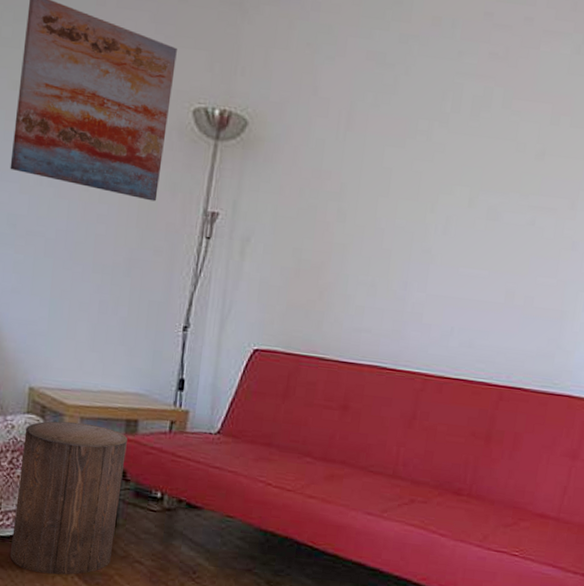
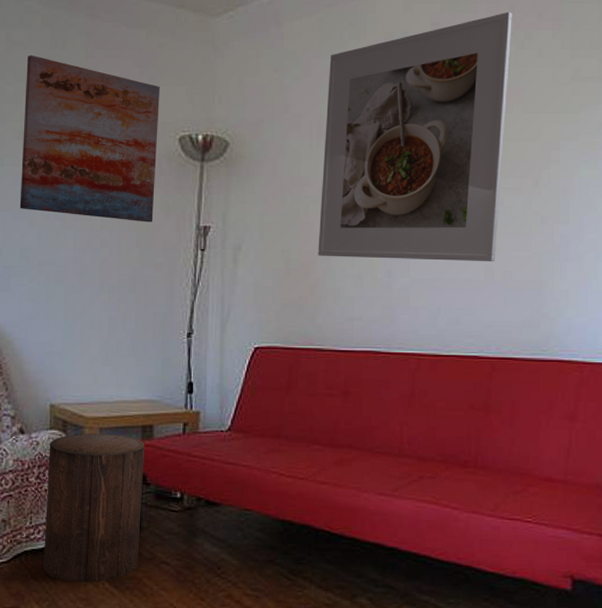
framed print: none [331,10,574,286] -> present [318,11,512,262]

